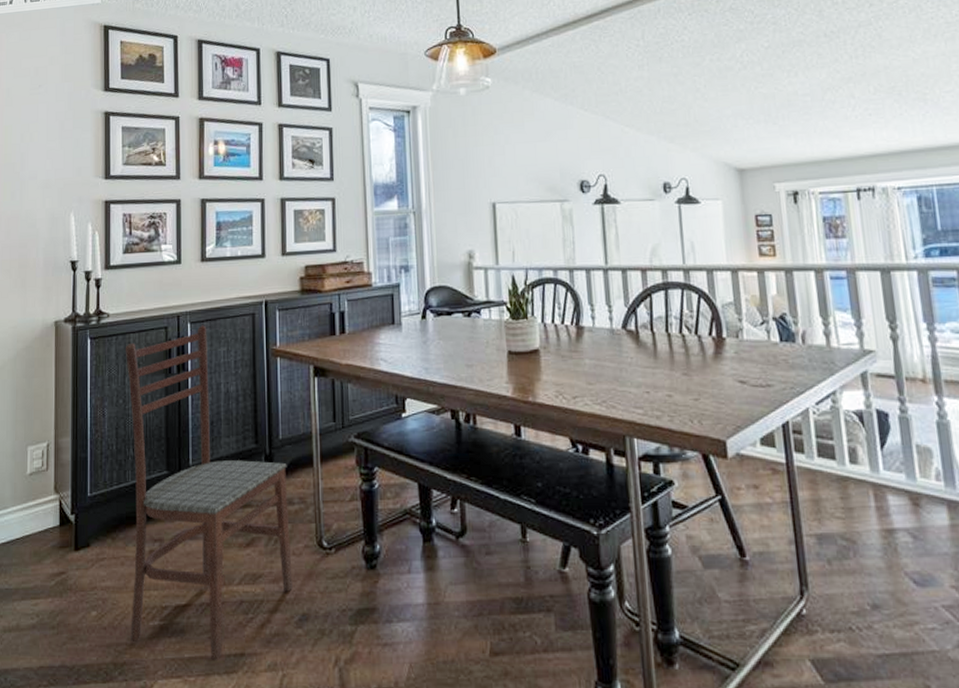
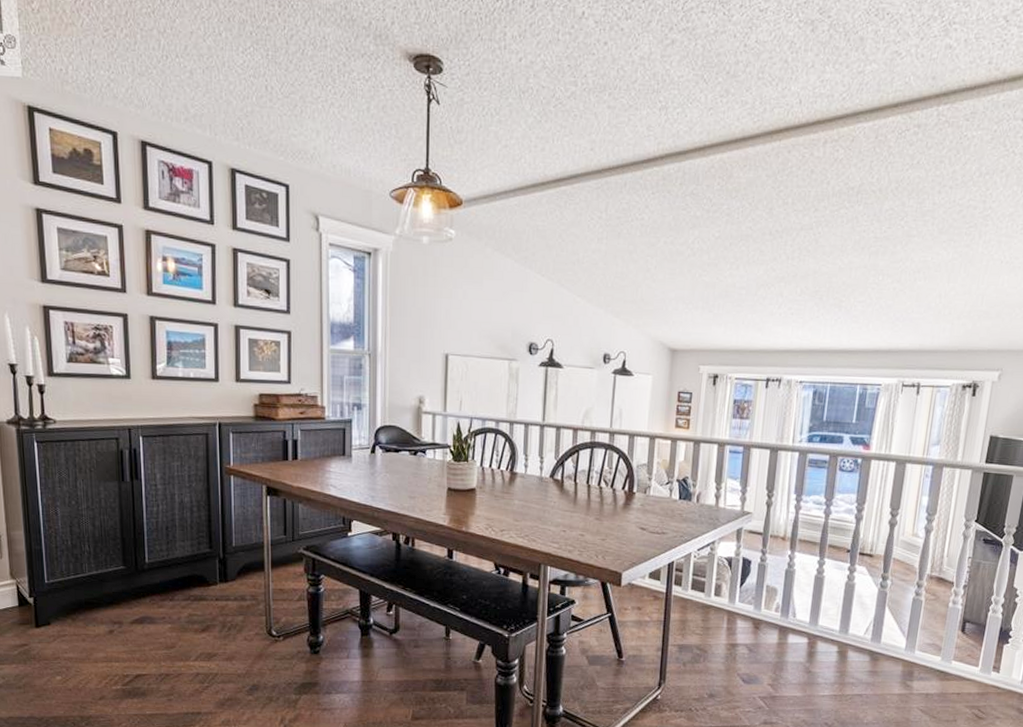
dining chair: present [125,325,293,662] -> none [74,439,244,718]

